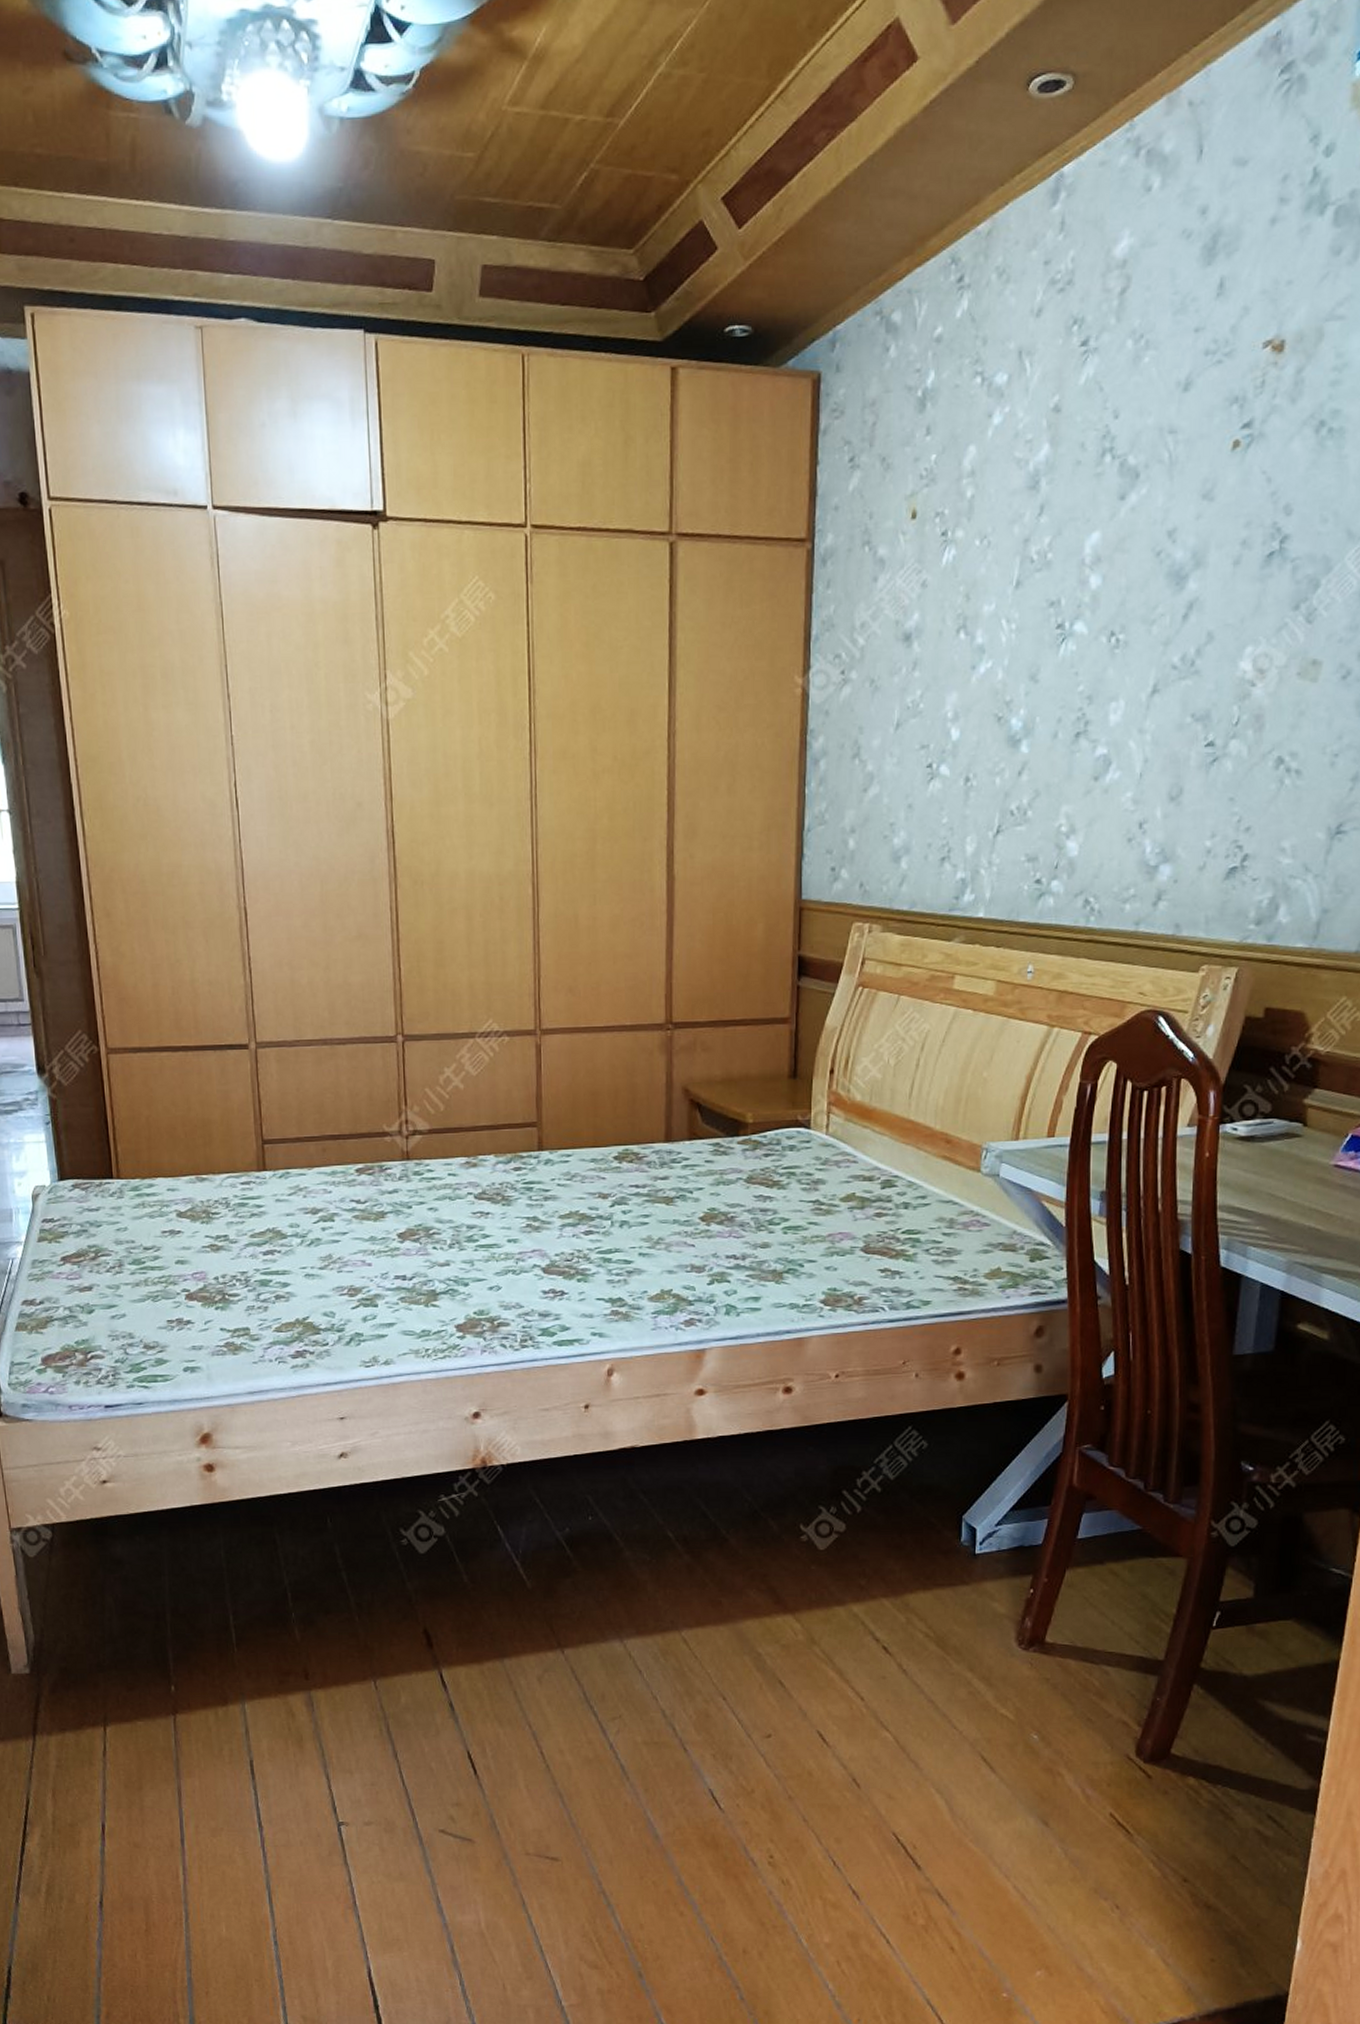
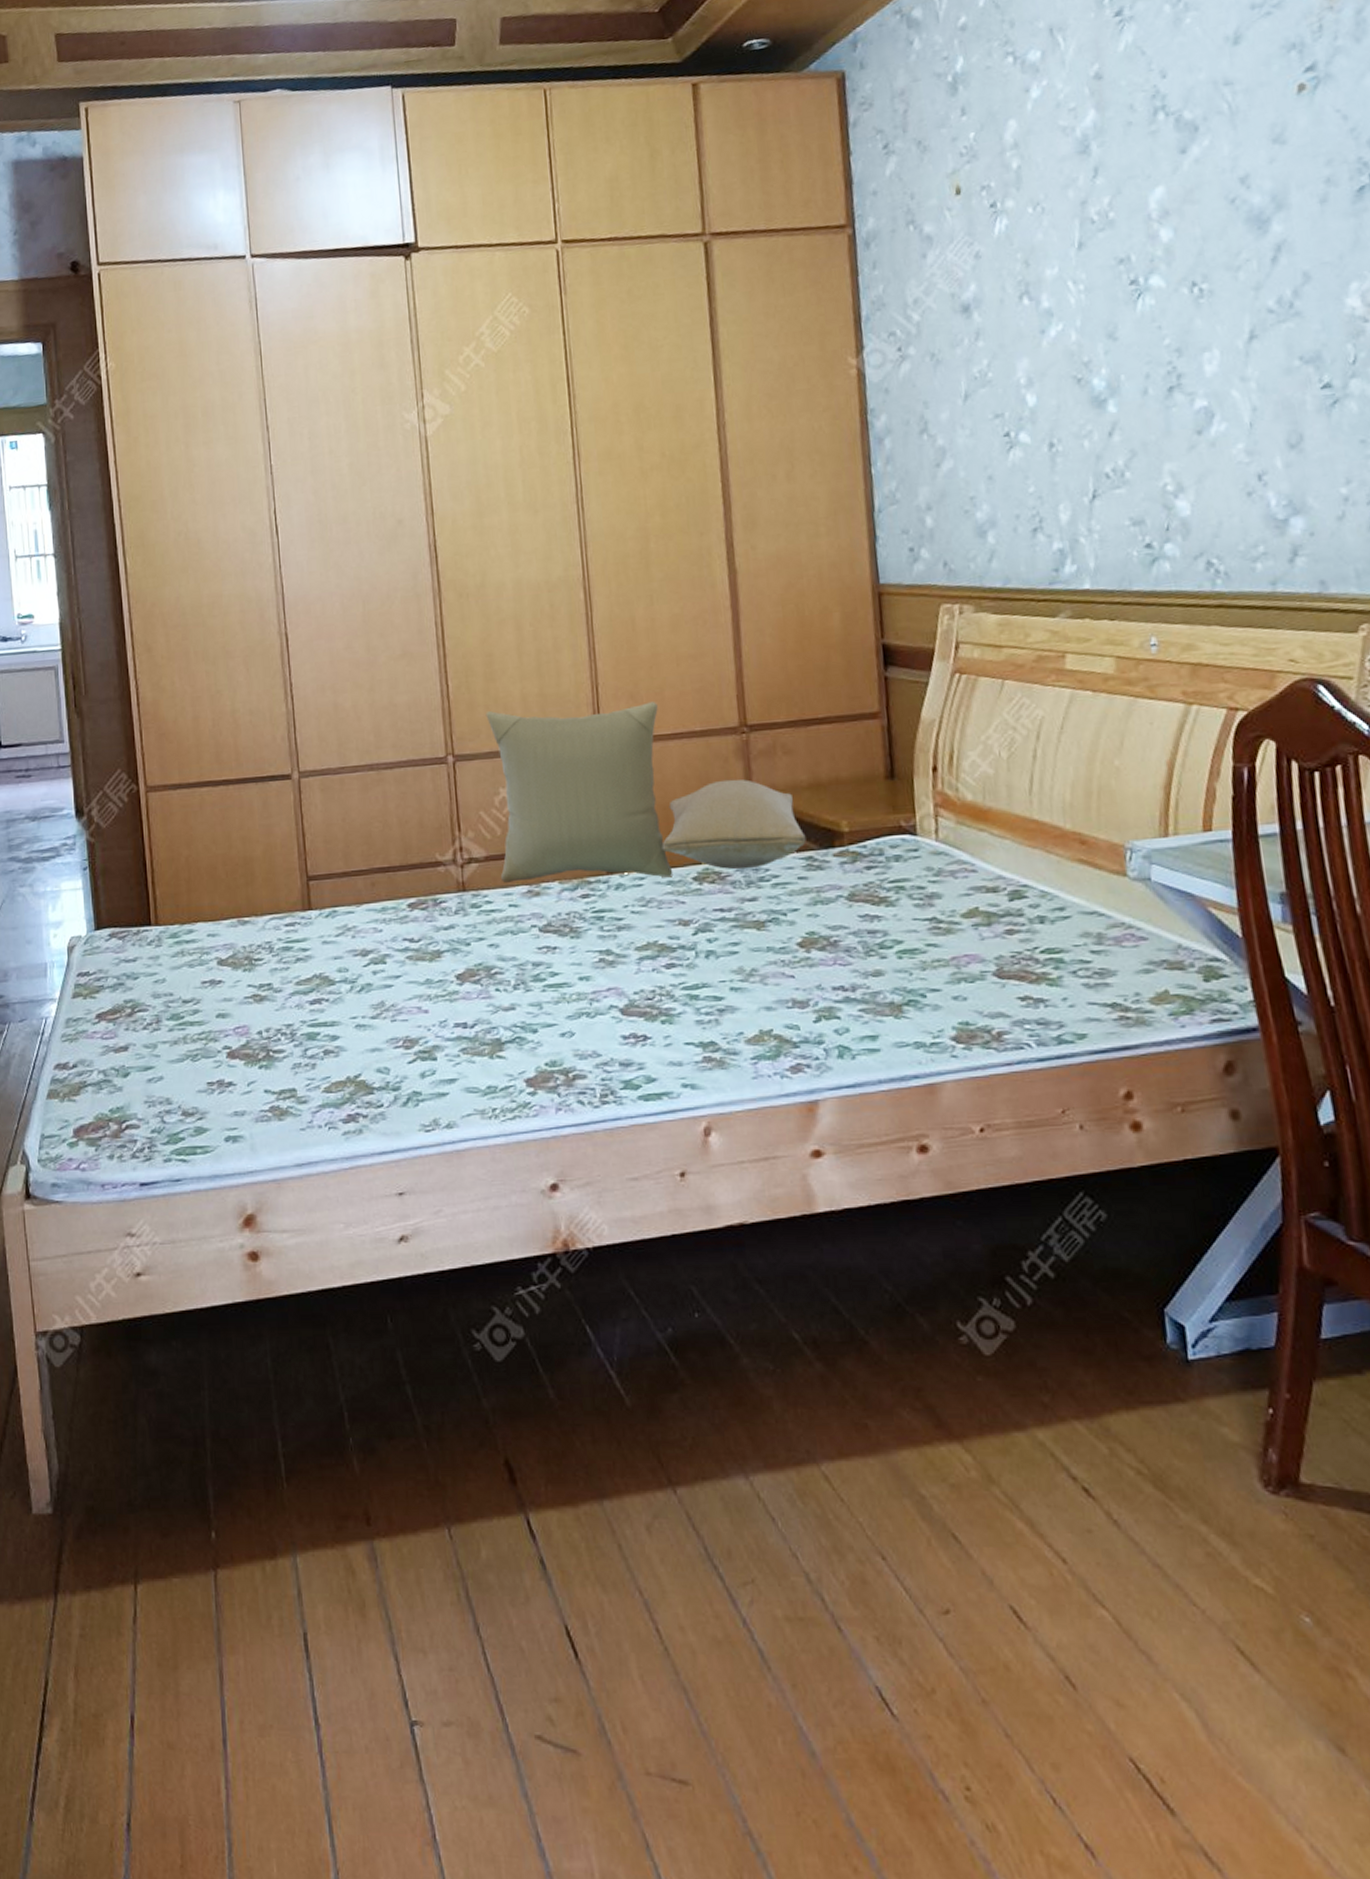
pillow: none [434,996,597,1156] -> present [485,702,673,883]
pillow: none [588,1071,715,1152] -> present [662,779,806,870]

